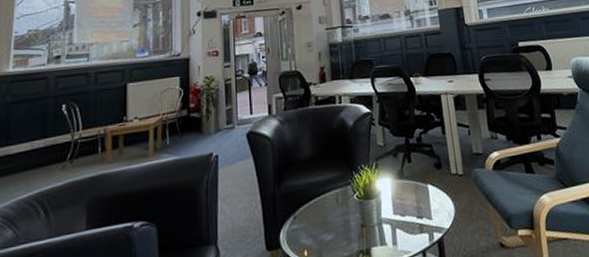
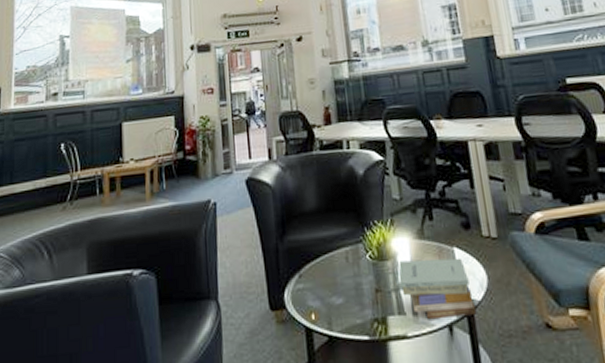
books: none [381,193,446,248] -> present [398,258,477,320]

